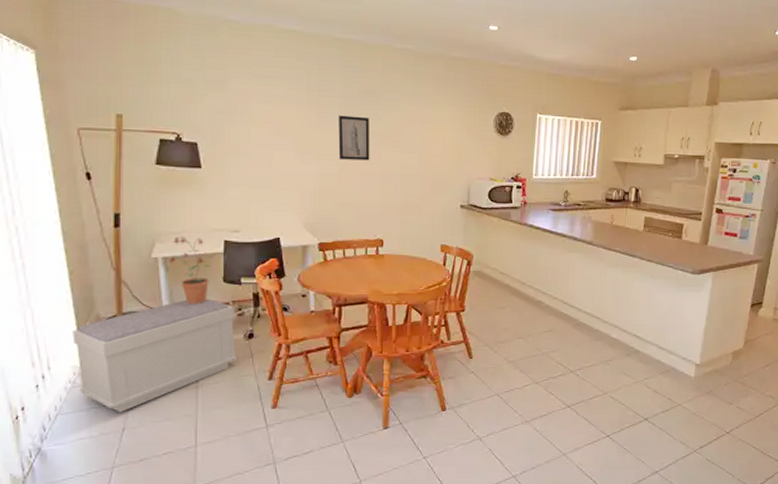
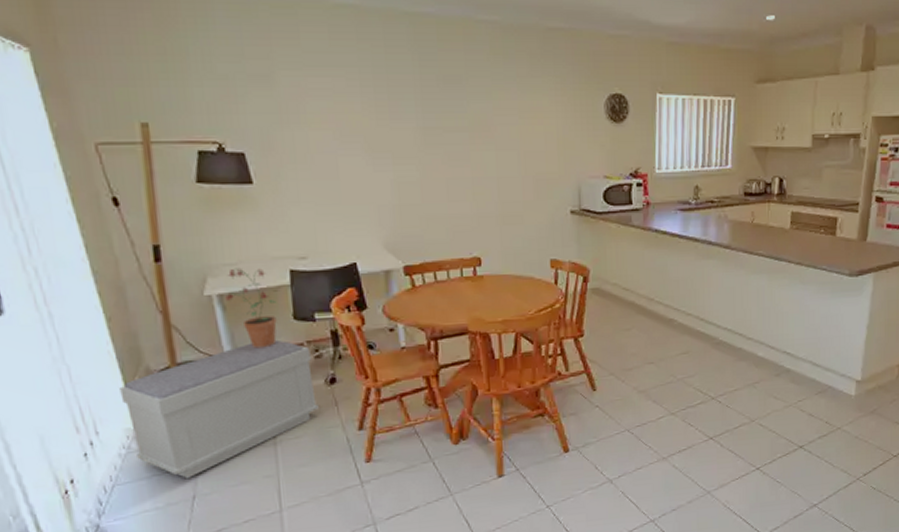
wall art: present [338,115,370,161] -> none [415,109,458,164]

